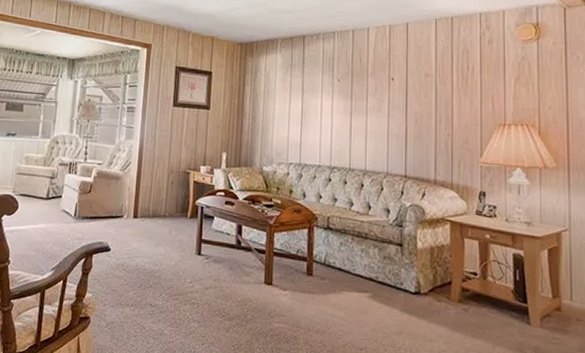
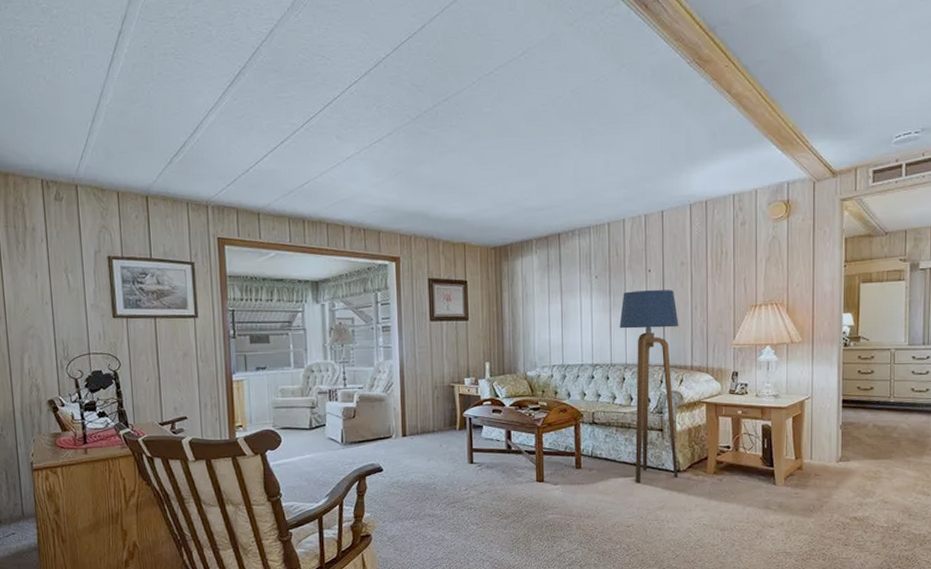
floor lamp: none [359,97,422,301] -> present [619,290,679,483]

